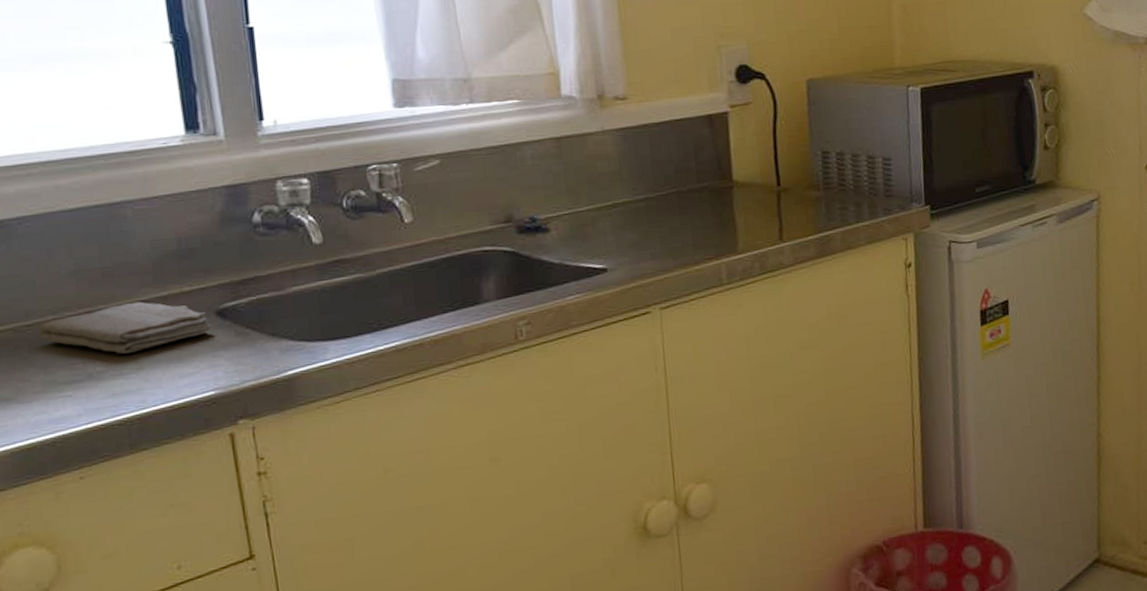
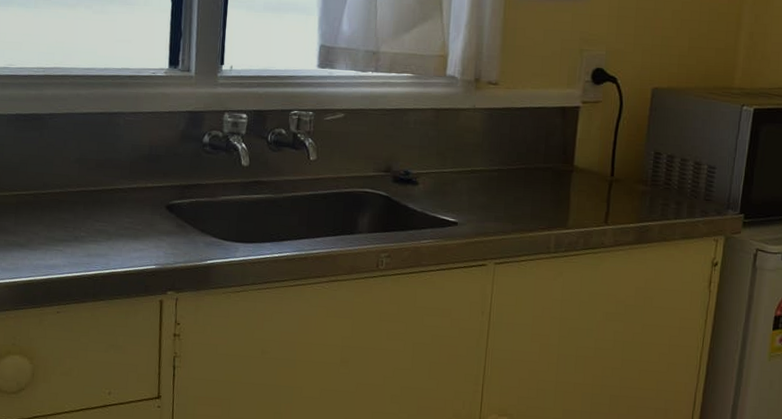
washcloth: present [37,301,213,354] -> none [48,188,163,226]

